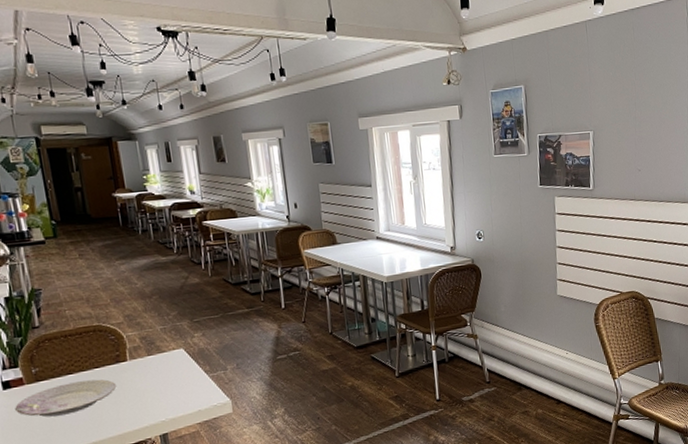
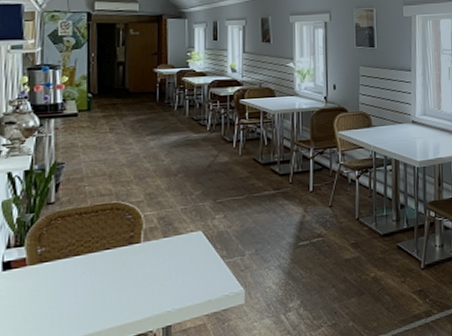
plate: present [15,379,117,417] -> none [11,262,125,304]

